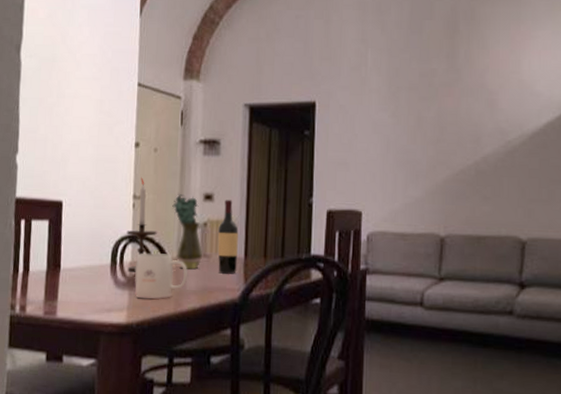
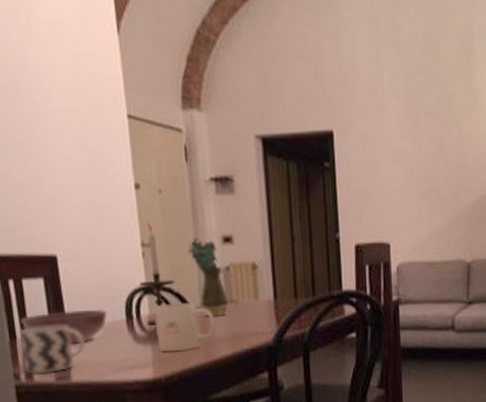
cup: none [20,263,74,308] -> present [19,325,86,374]
bowl: none [25,251,96,283] -> present [21,309,107,344]
wine bottle: present [218,199,239,274] -> none [243,241,267,318]

